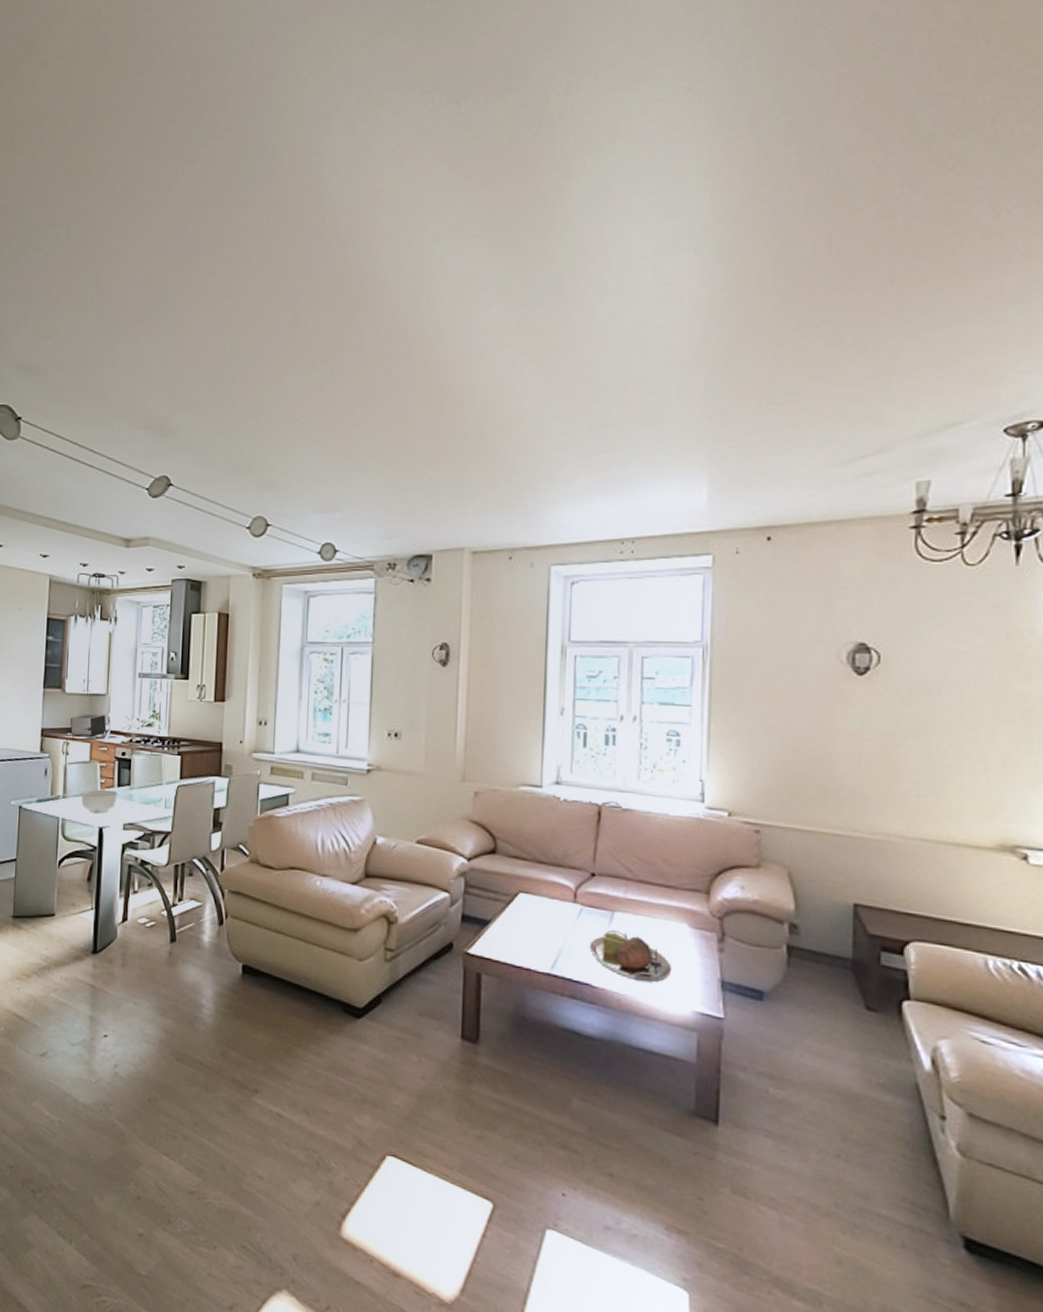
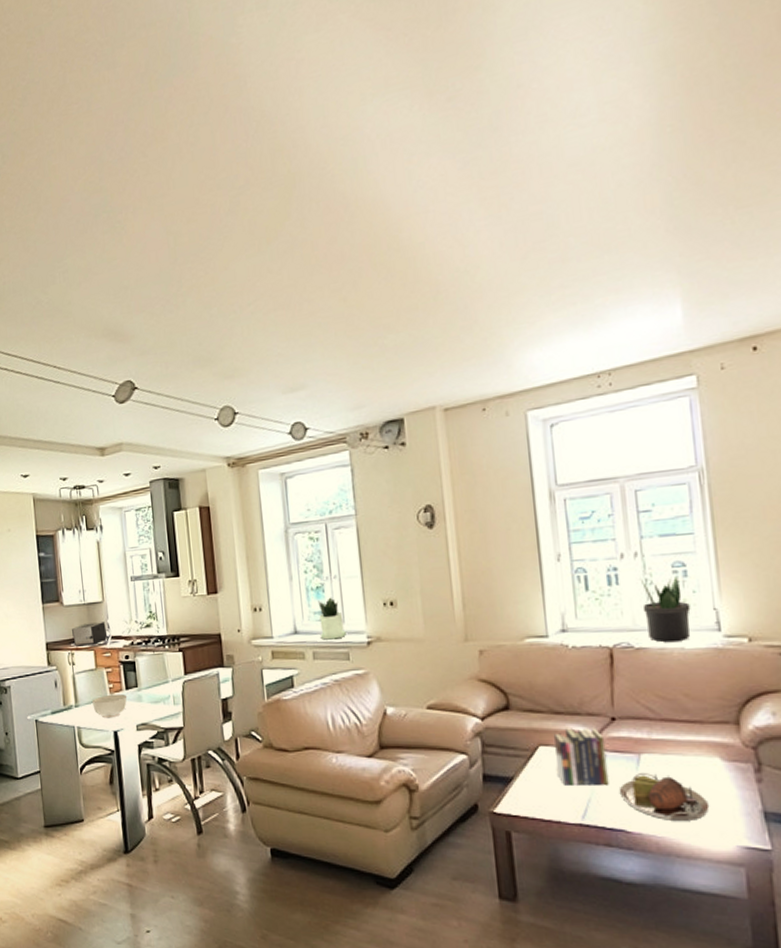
planter: none [321,720,347,763] -> present [318,597,346,640]
books: none [534,878,583,938] -> present [554,727,609,785]
planter: none [634,744,679,808] -> present [641,576,691,643]

